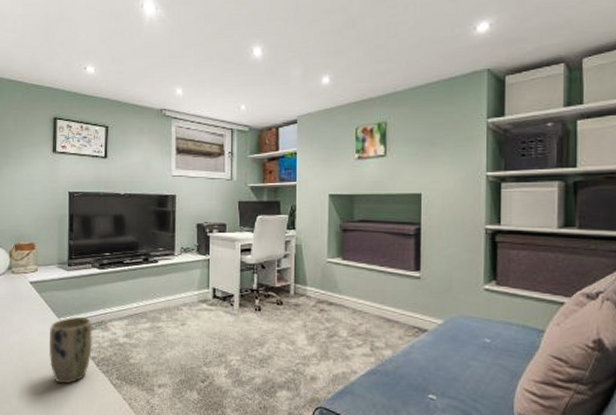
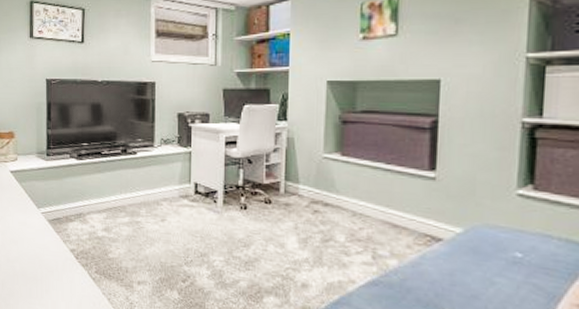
plant pot: present [48,317,93,384] -> none [29,208,72,275]

